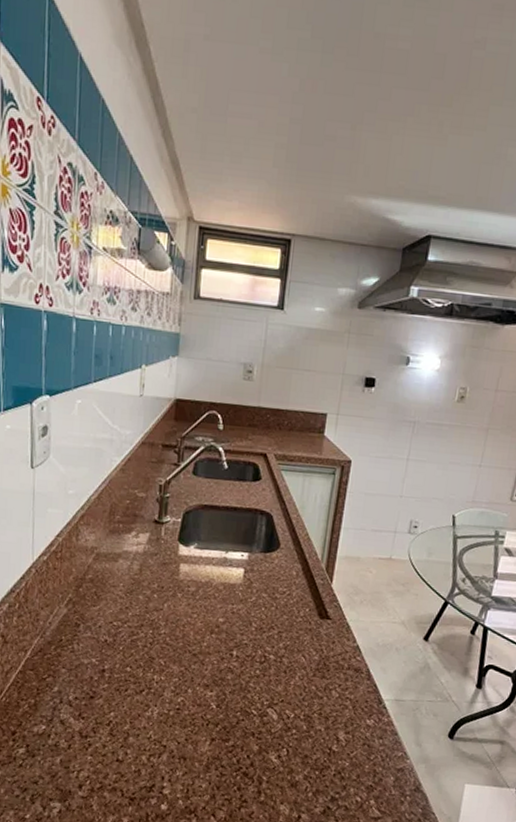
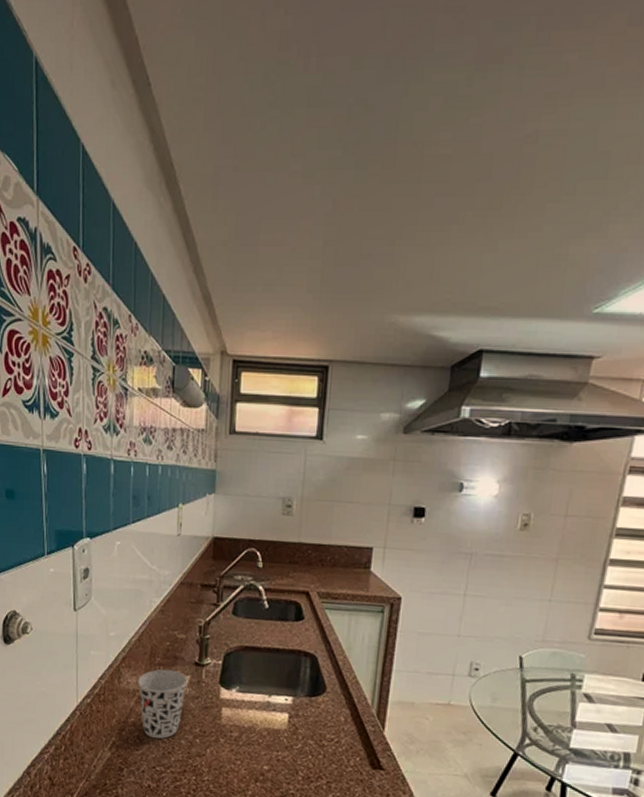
cup: none [96,526,147,595] -> present [138,669,188,739]

